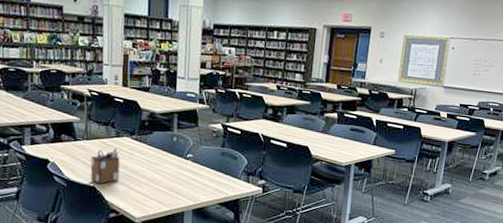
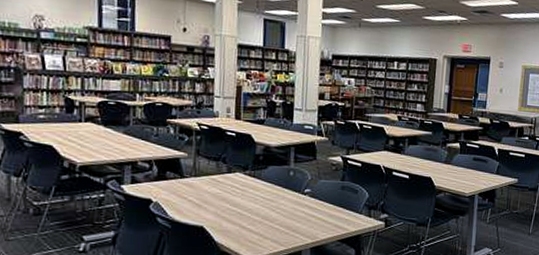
desk organizer: present [90,147,120,185] -> none [198,184,232,225]

